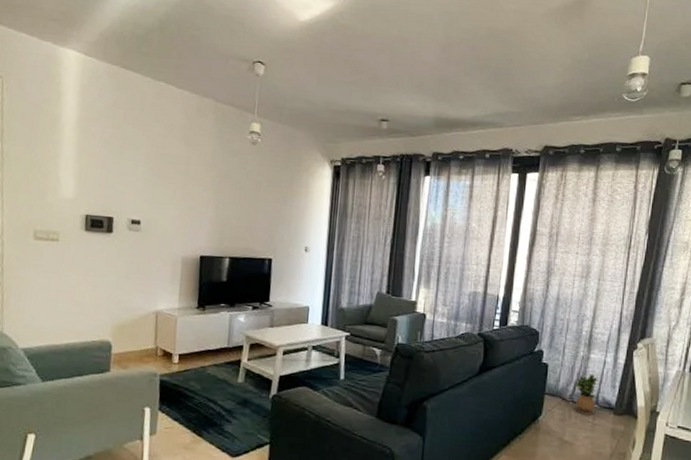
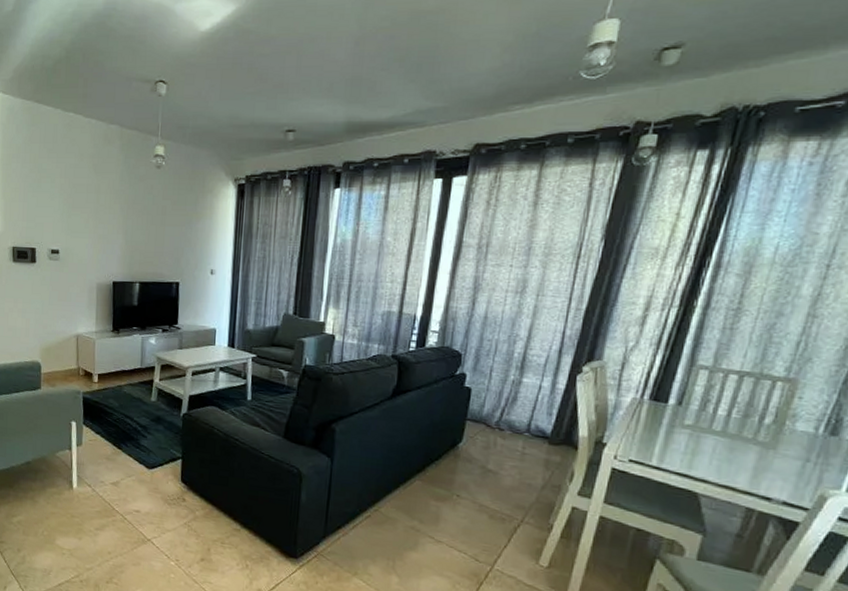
potted plant: present [574,374,598,416] -> none [502,400,531,444]

